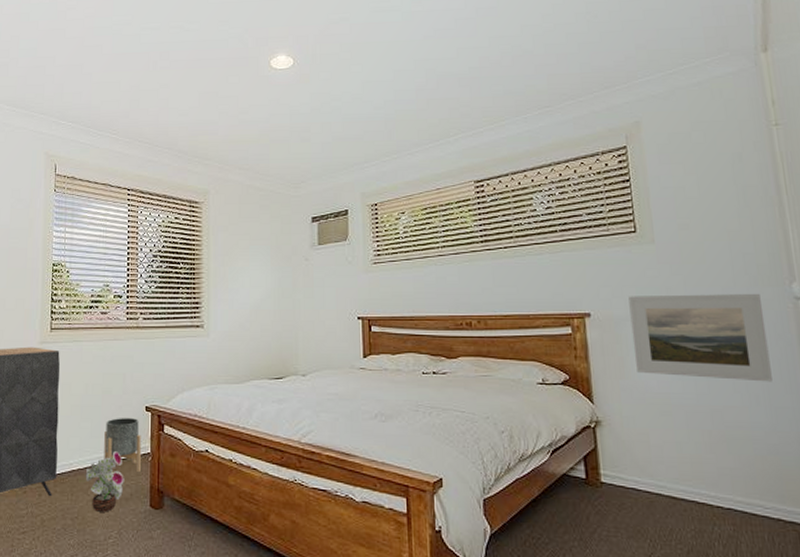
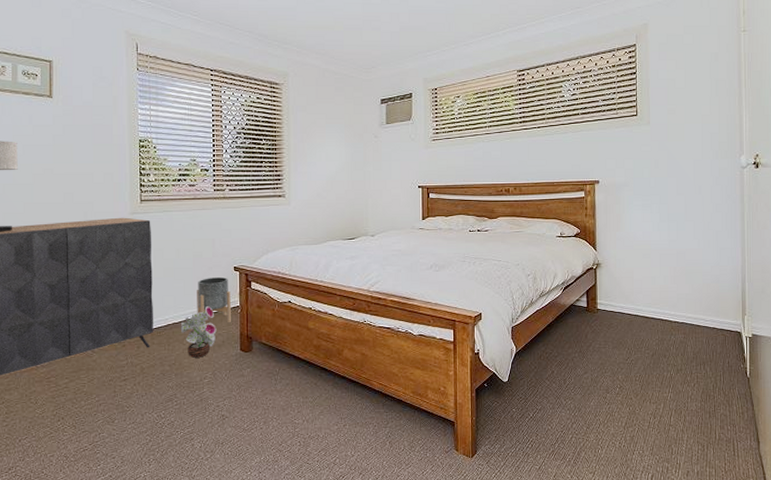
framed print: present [628,294,773,382] -> none [628,165,720,230]

